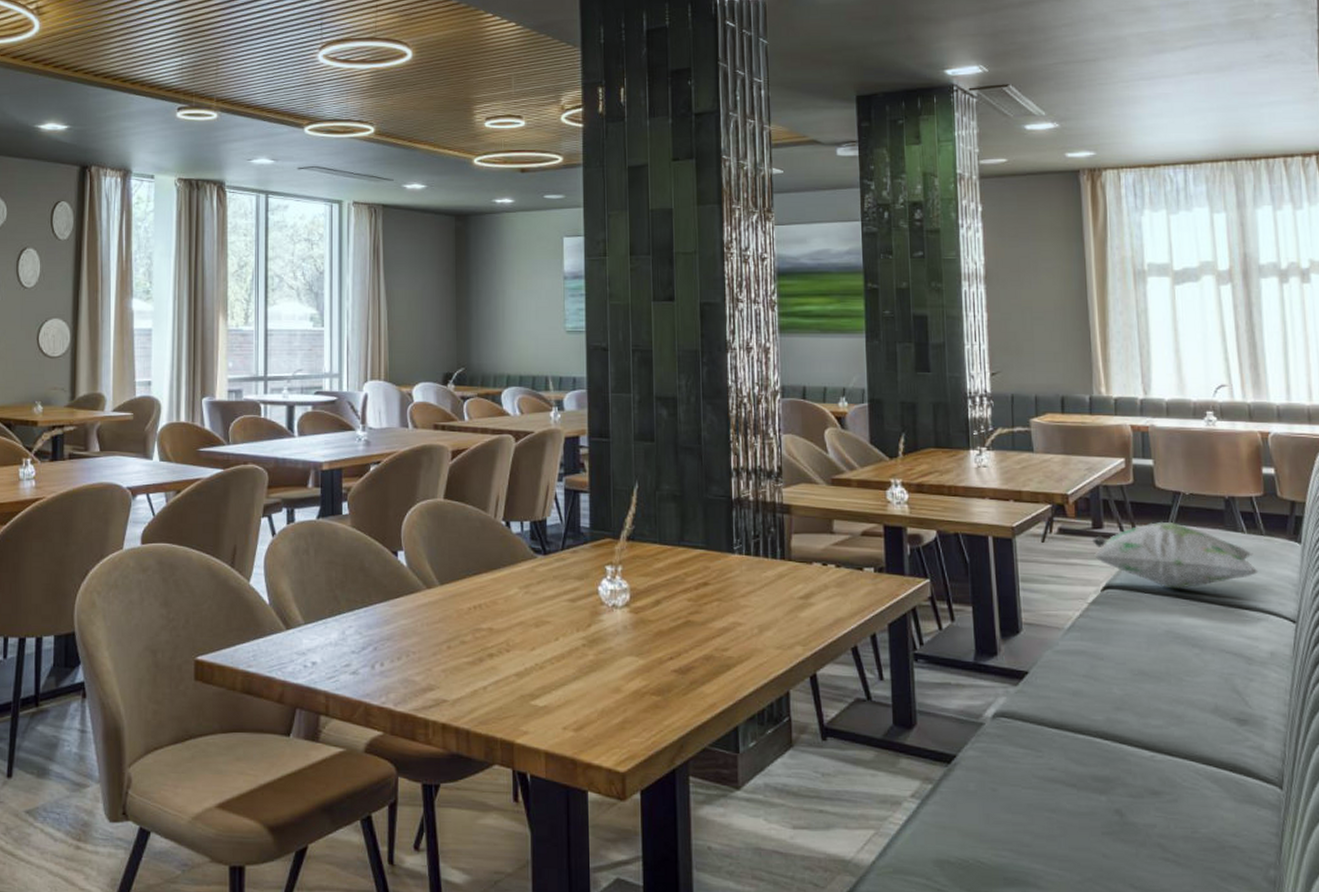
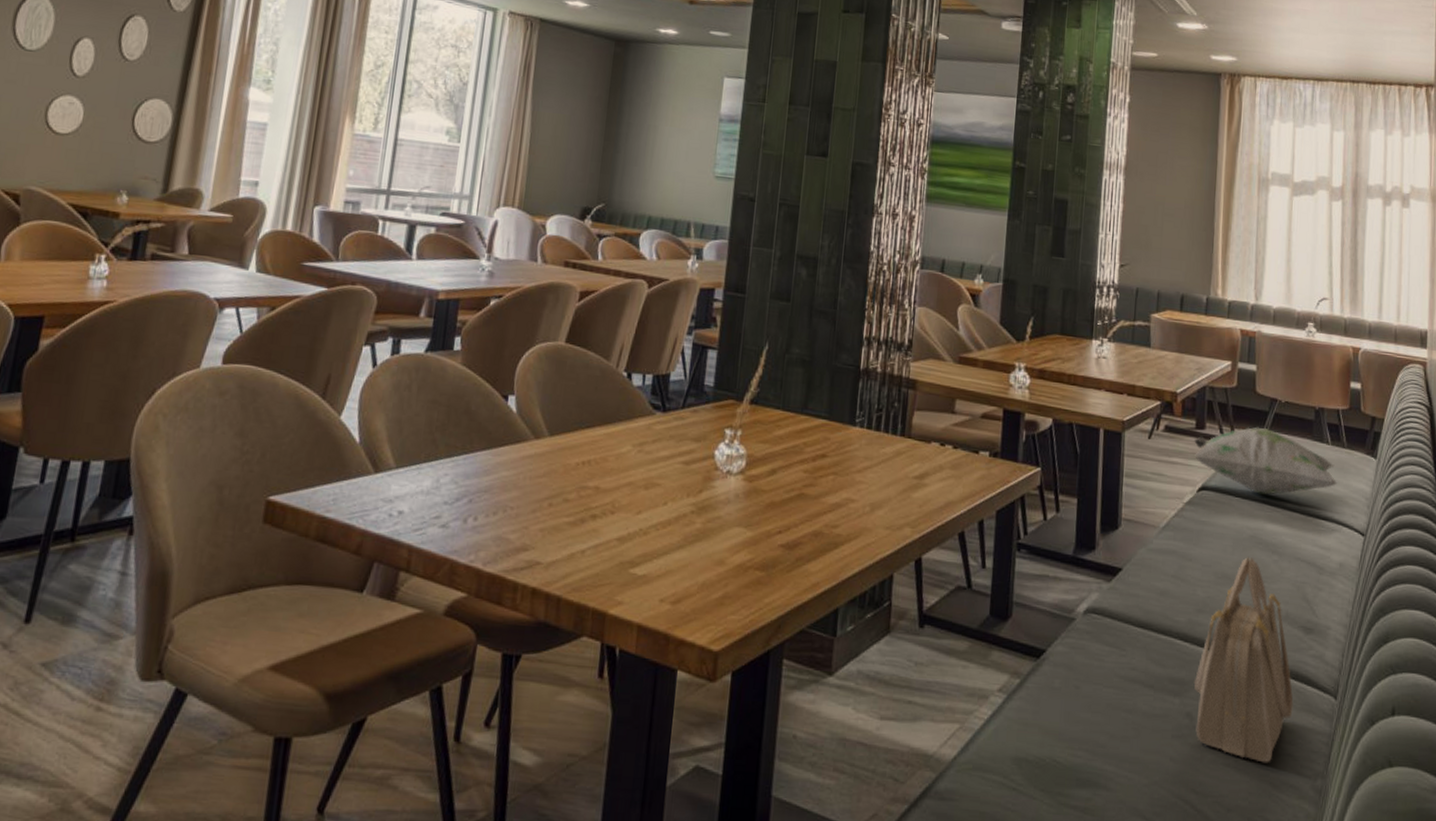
handbag: none [1119,651,1234,856] -> present [1193,556,1294,763]

